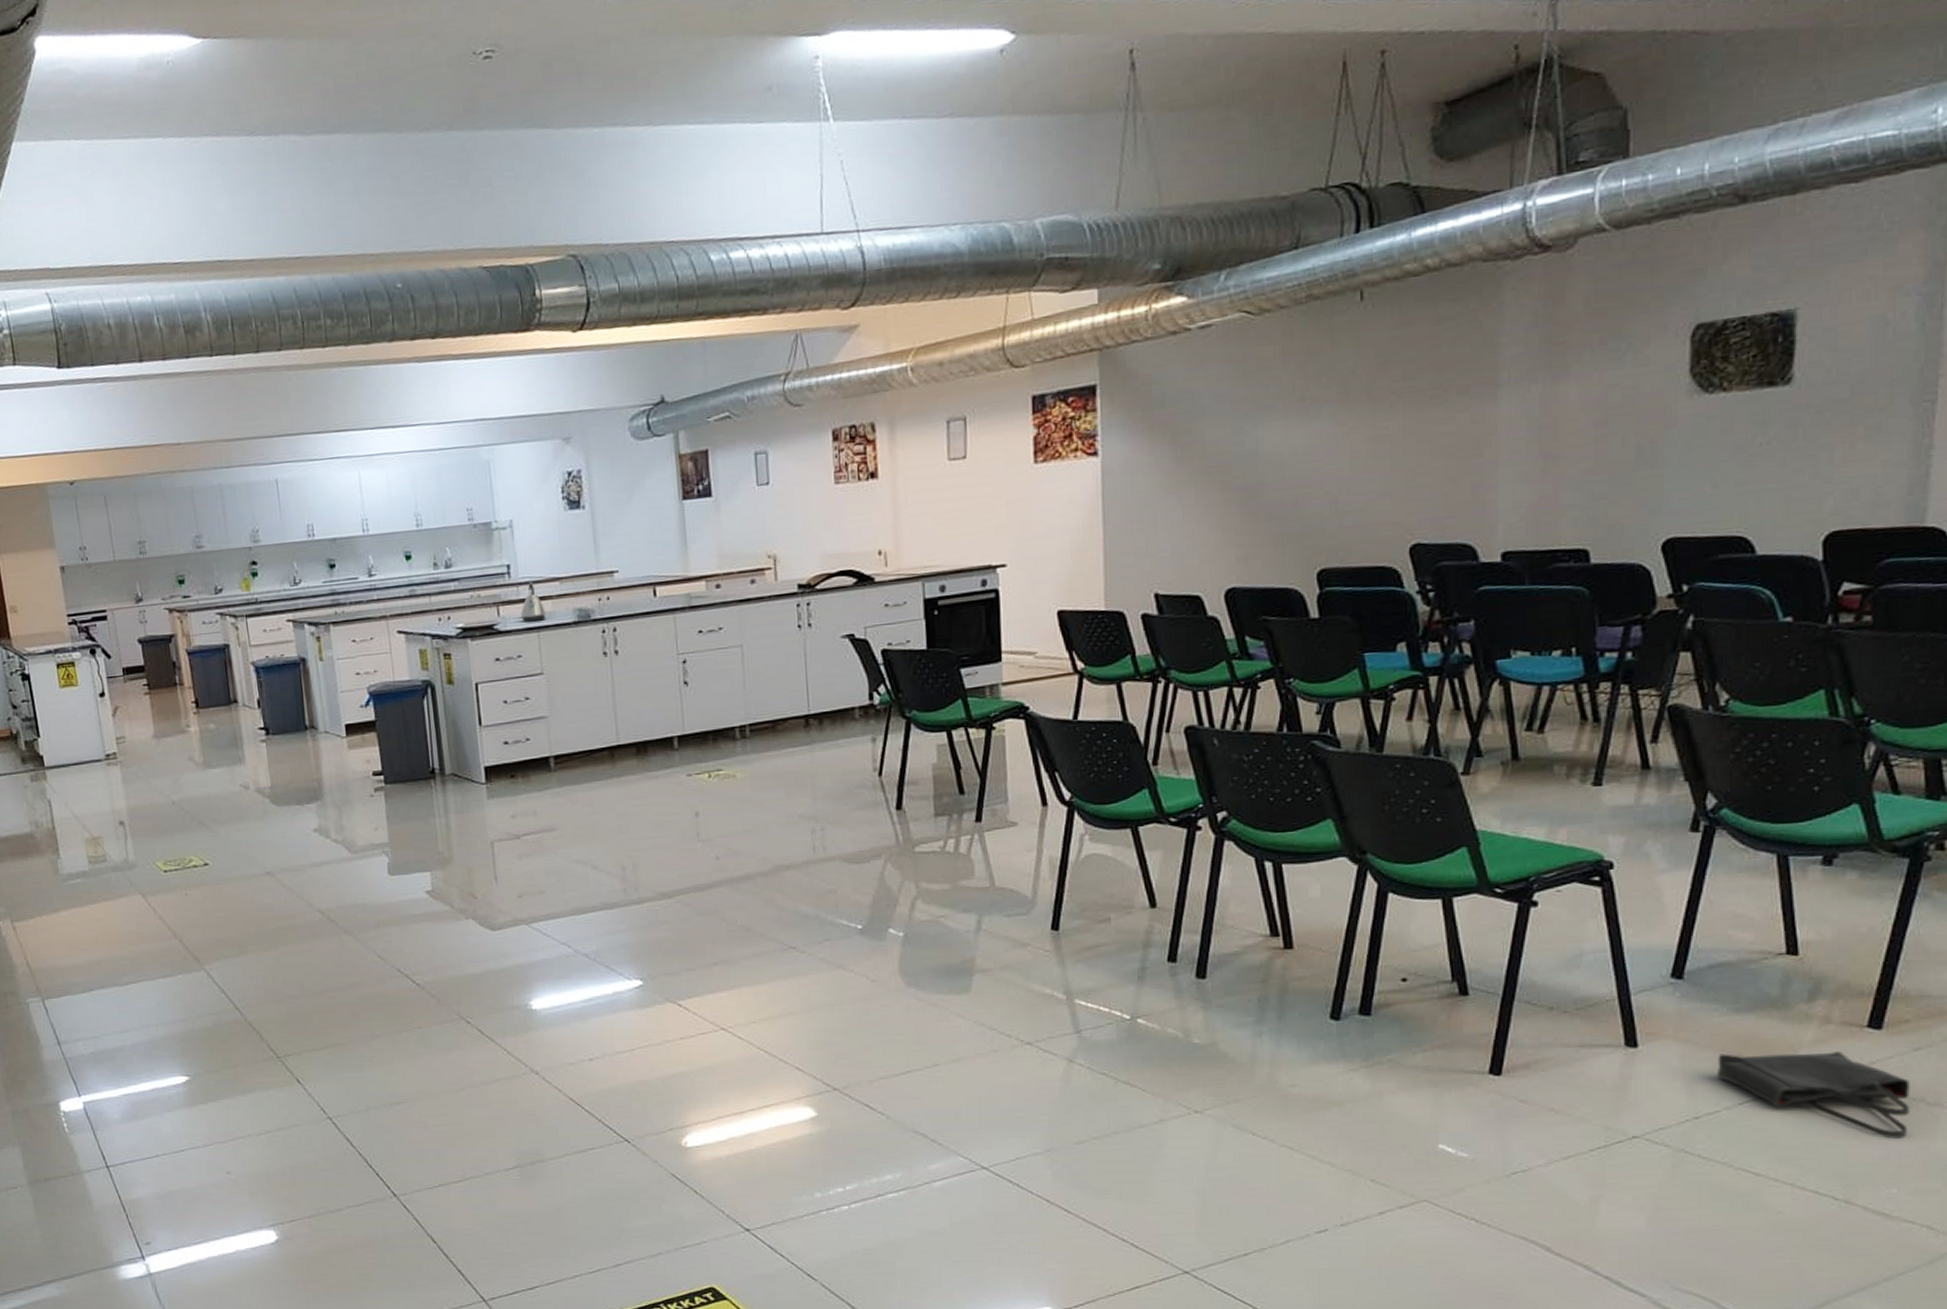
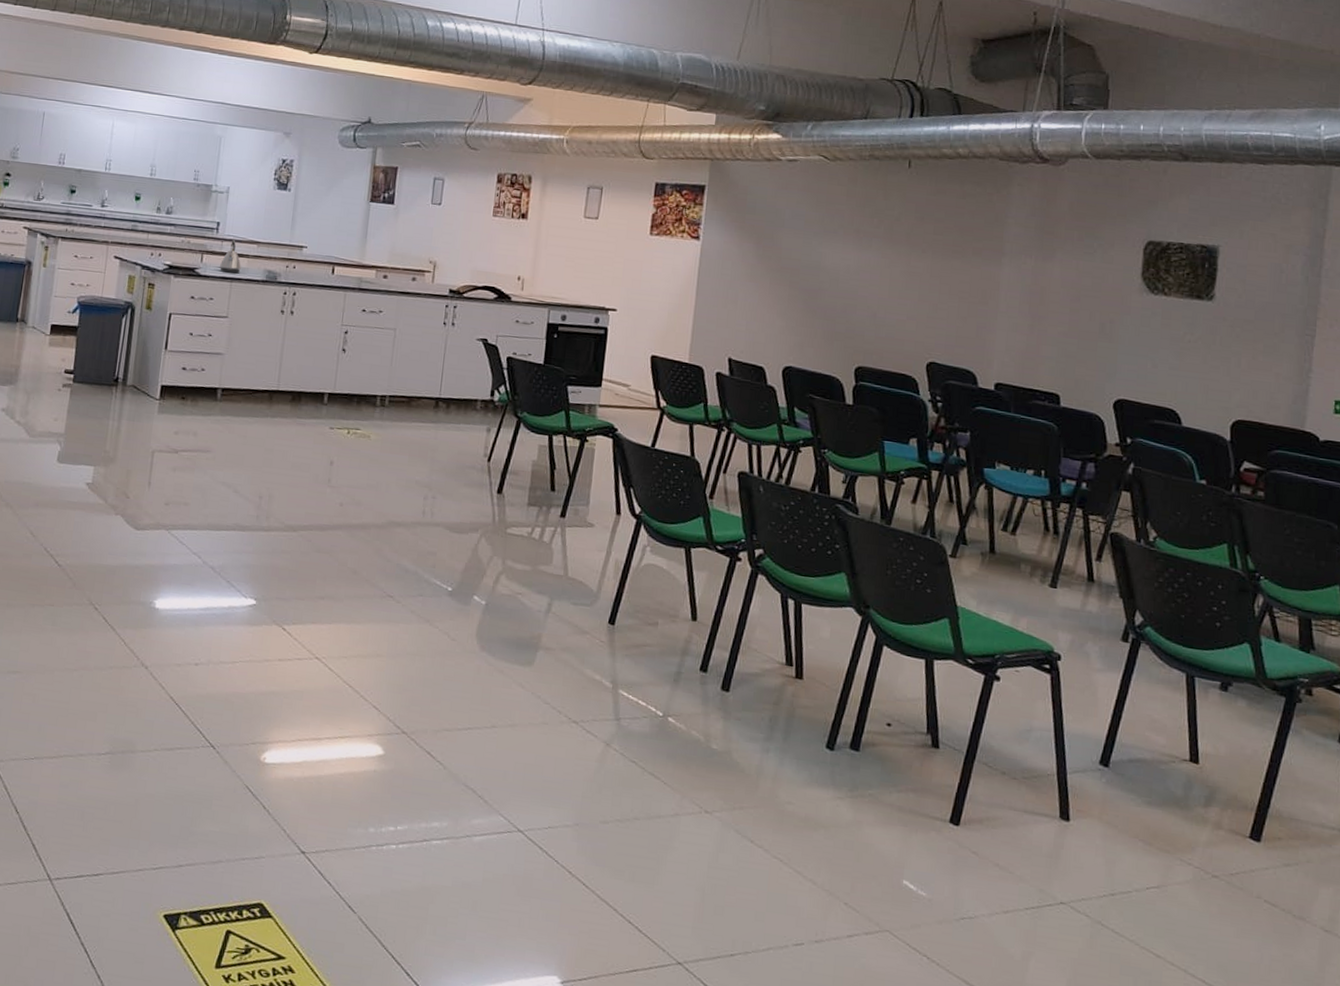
tote bag: present [1717,1051,1911,1139] -> none [1131,840,1281,944]

